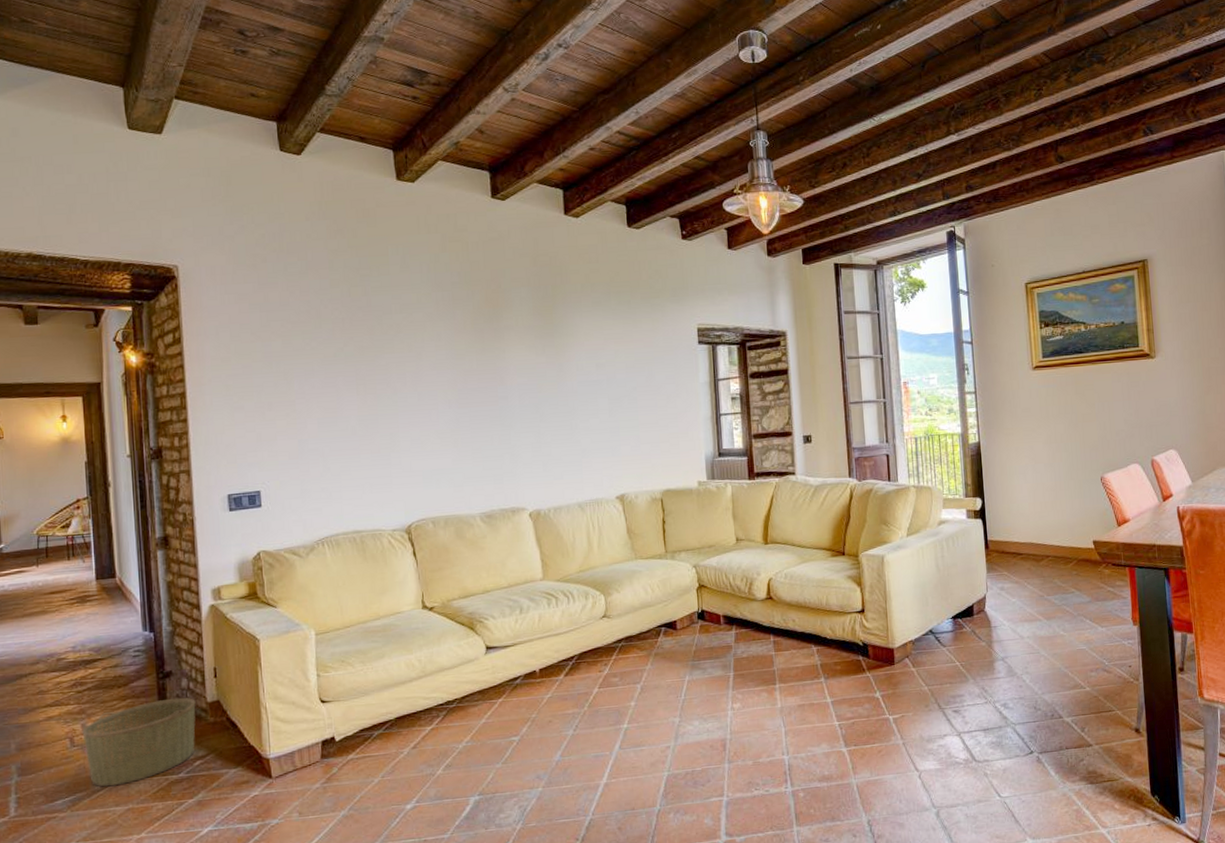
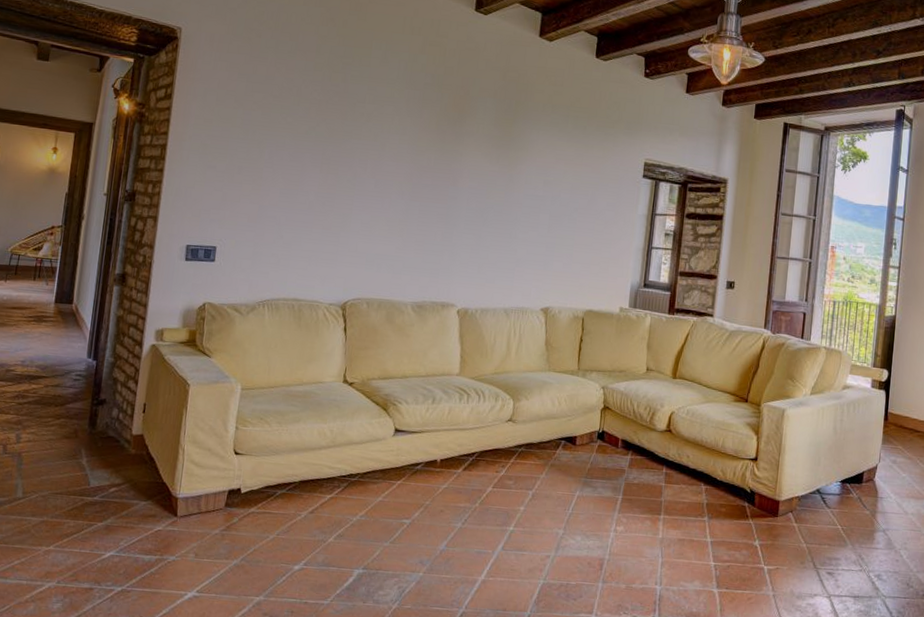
basket: present [82,697,196,787] -> none [15,424,122,498]

